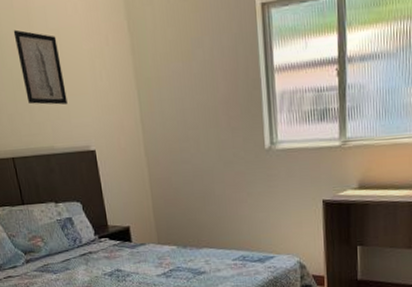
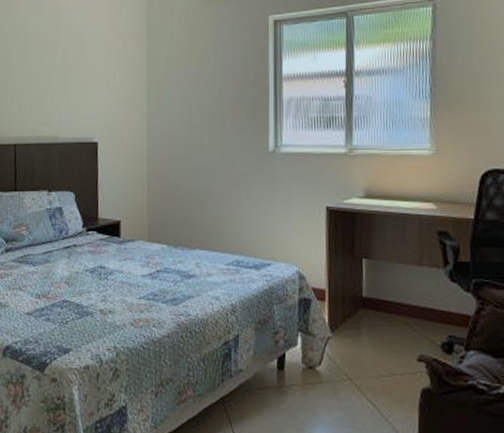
wall art: present [13,29,68,105] -> none [39,30,79,98]

